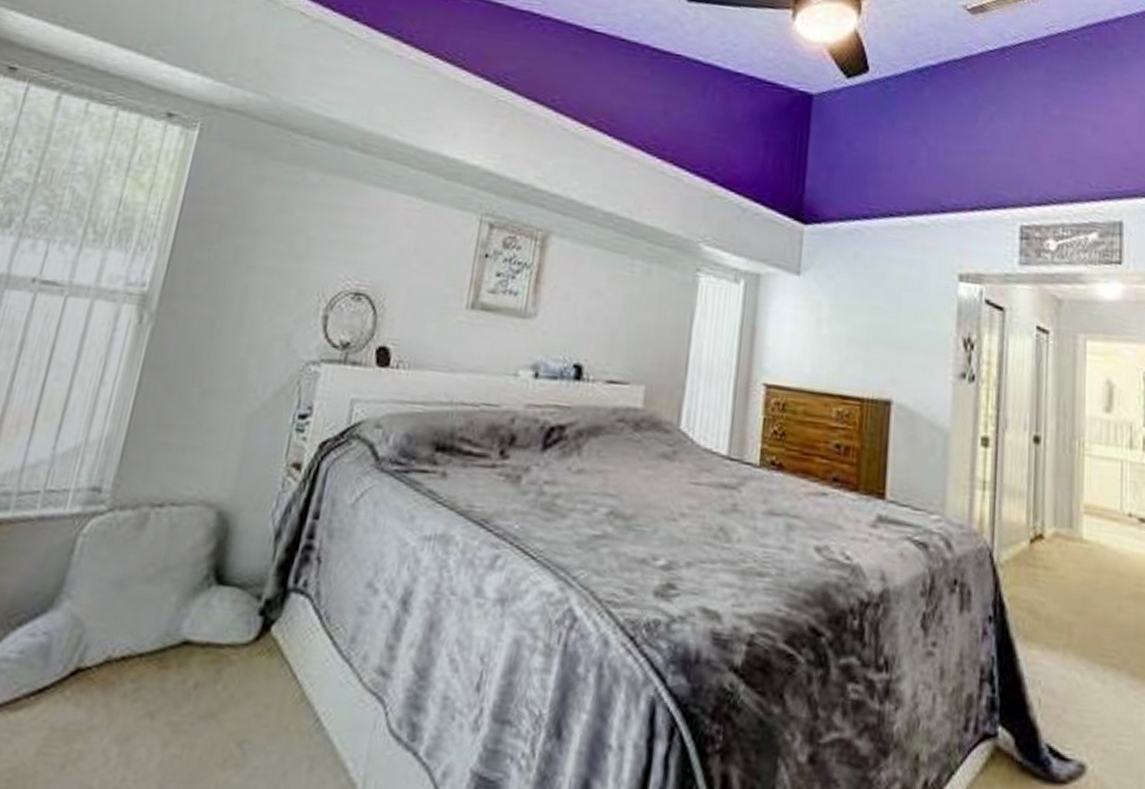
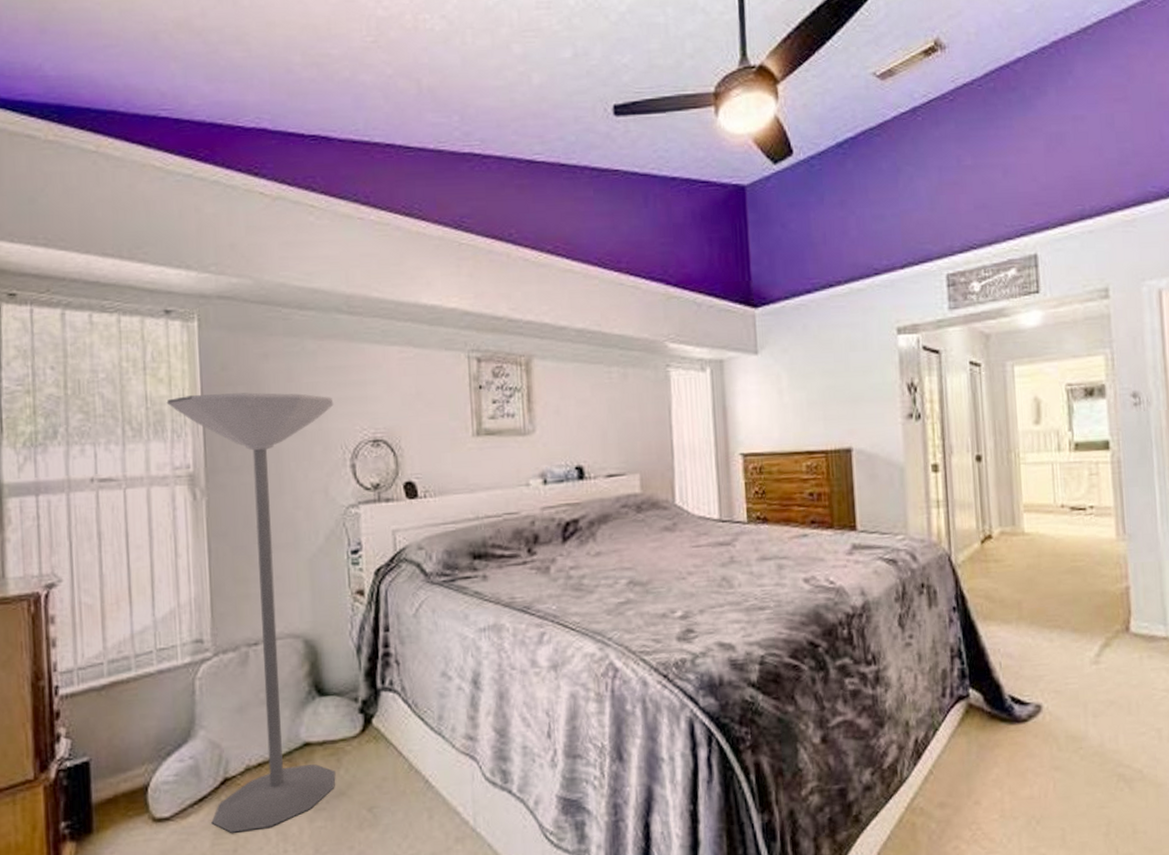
floor lamp: none [44,206,322,744] -> present [166,392,336,833]

